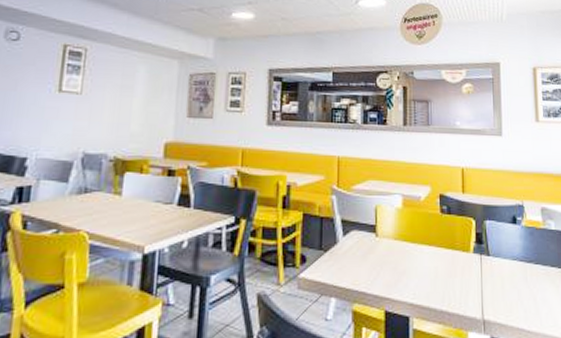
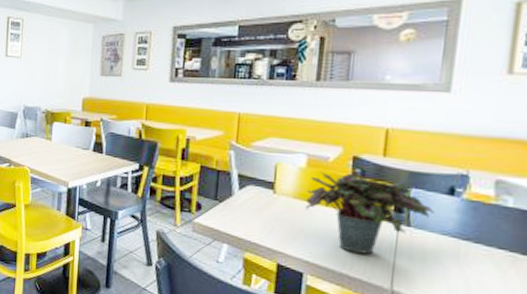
potted plant: none [405,210,505,288] -> present [304,172,435,254]

